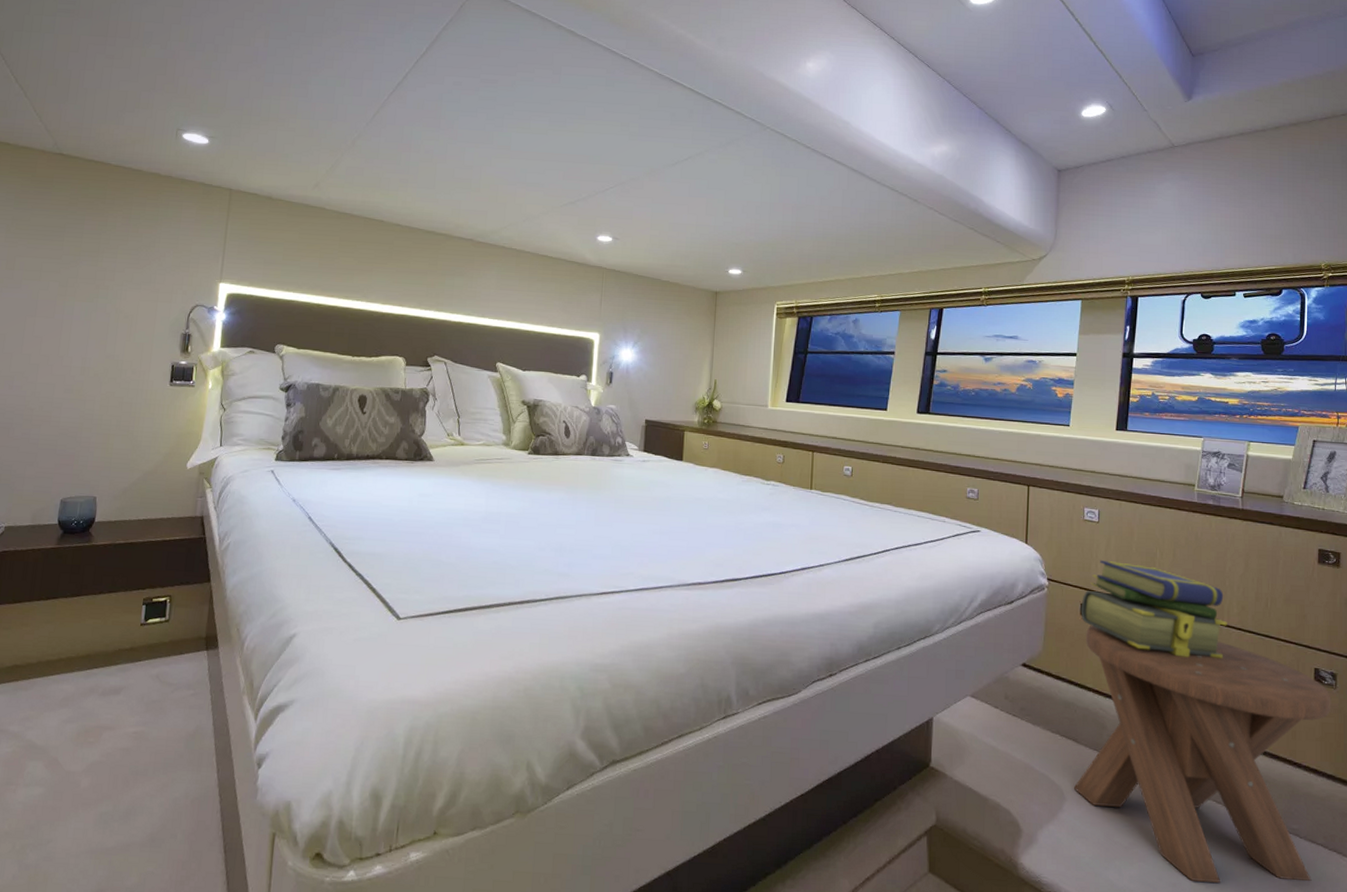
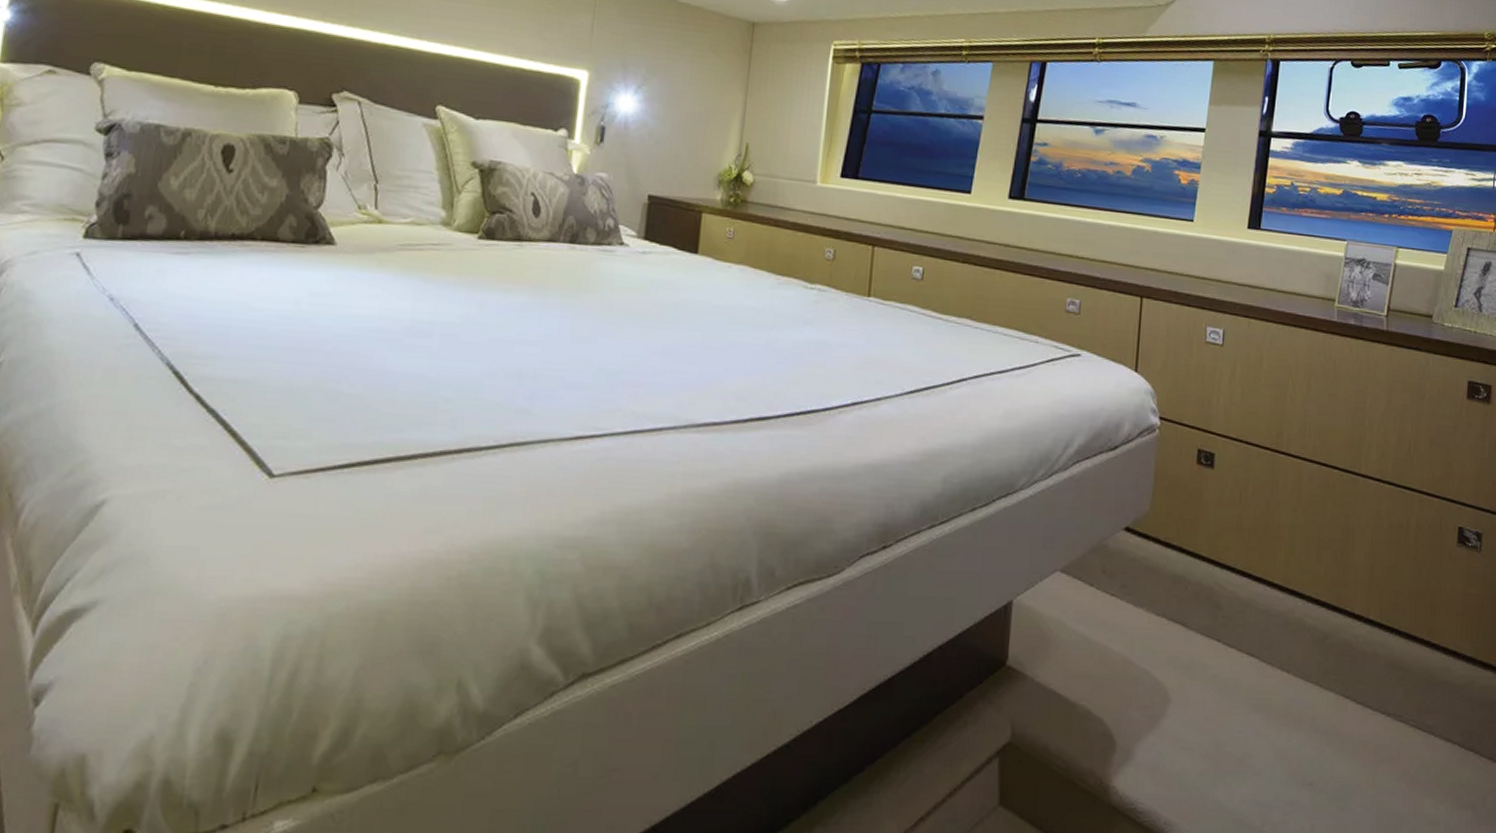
music stool: present [1073,625,1332,883] -> none [1179,476,1475,797]
stack of books: present [1080,559,1227,658] -> none [1197,393,1365,517]

